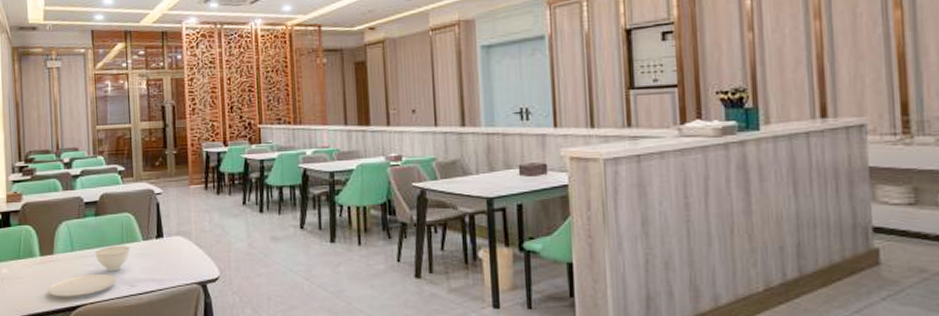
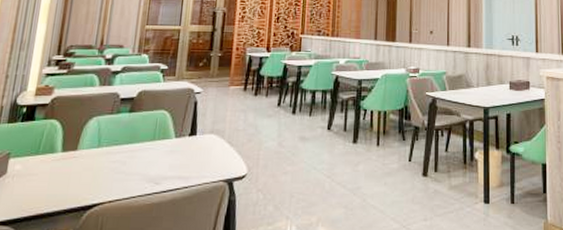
plate: present [47,273,116,297] -> none [62,170,141,195]
bowl: present [95,245,131,272] -> none [122,142,162,169]

